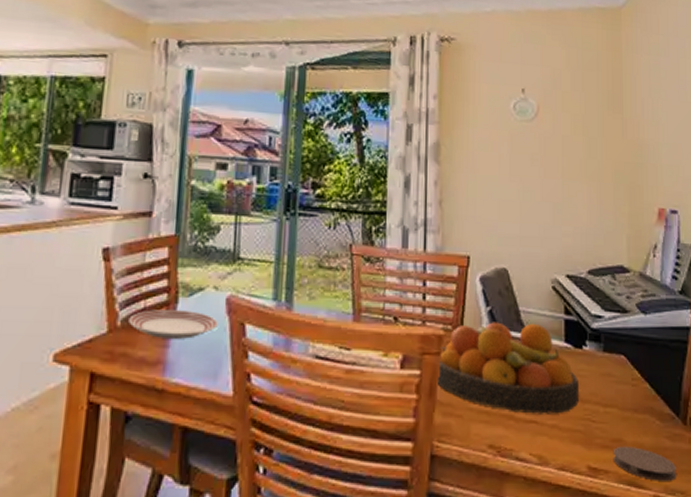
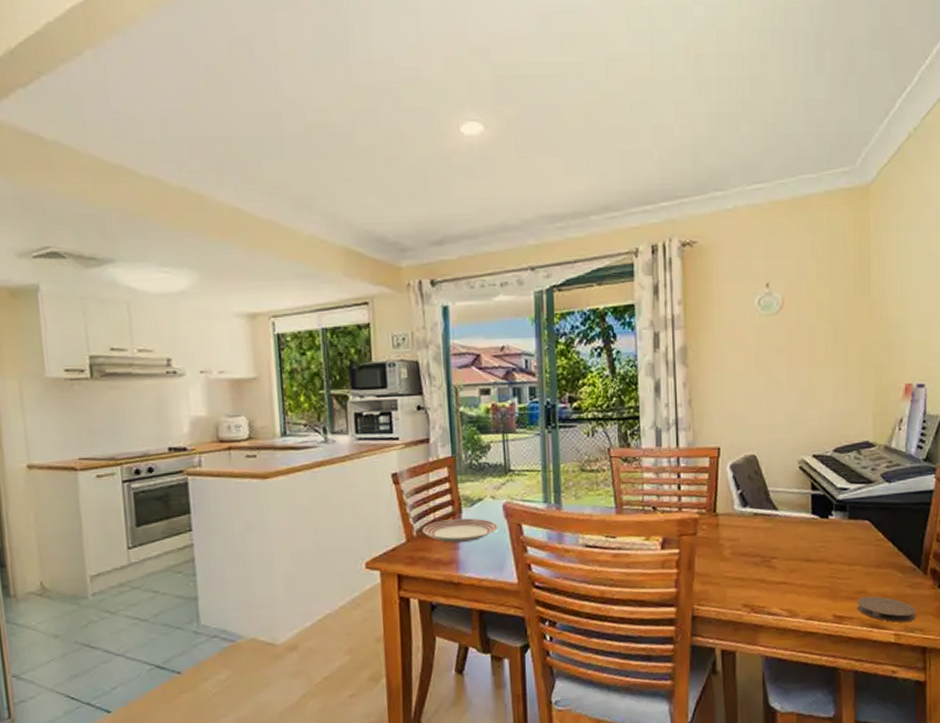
fruit bowl: present [437,322,579,414] -> none [694,500,825,577]

